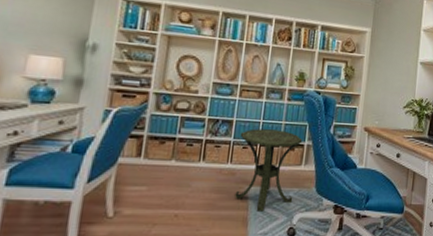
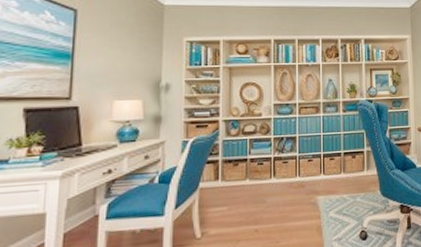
side table: present [235,128,303,211] -> none [304,140,362,219]

